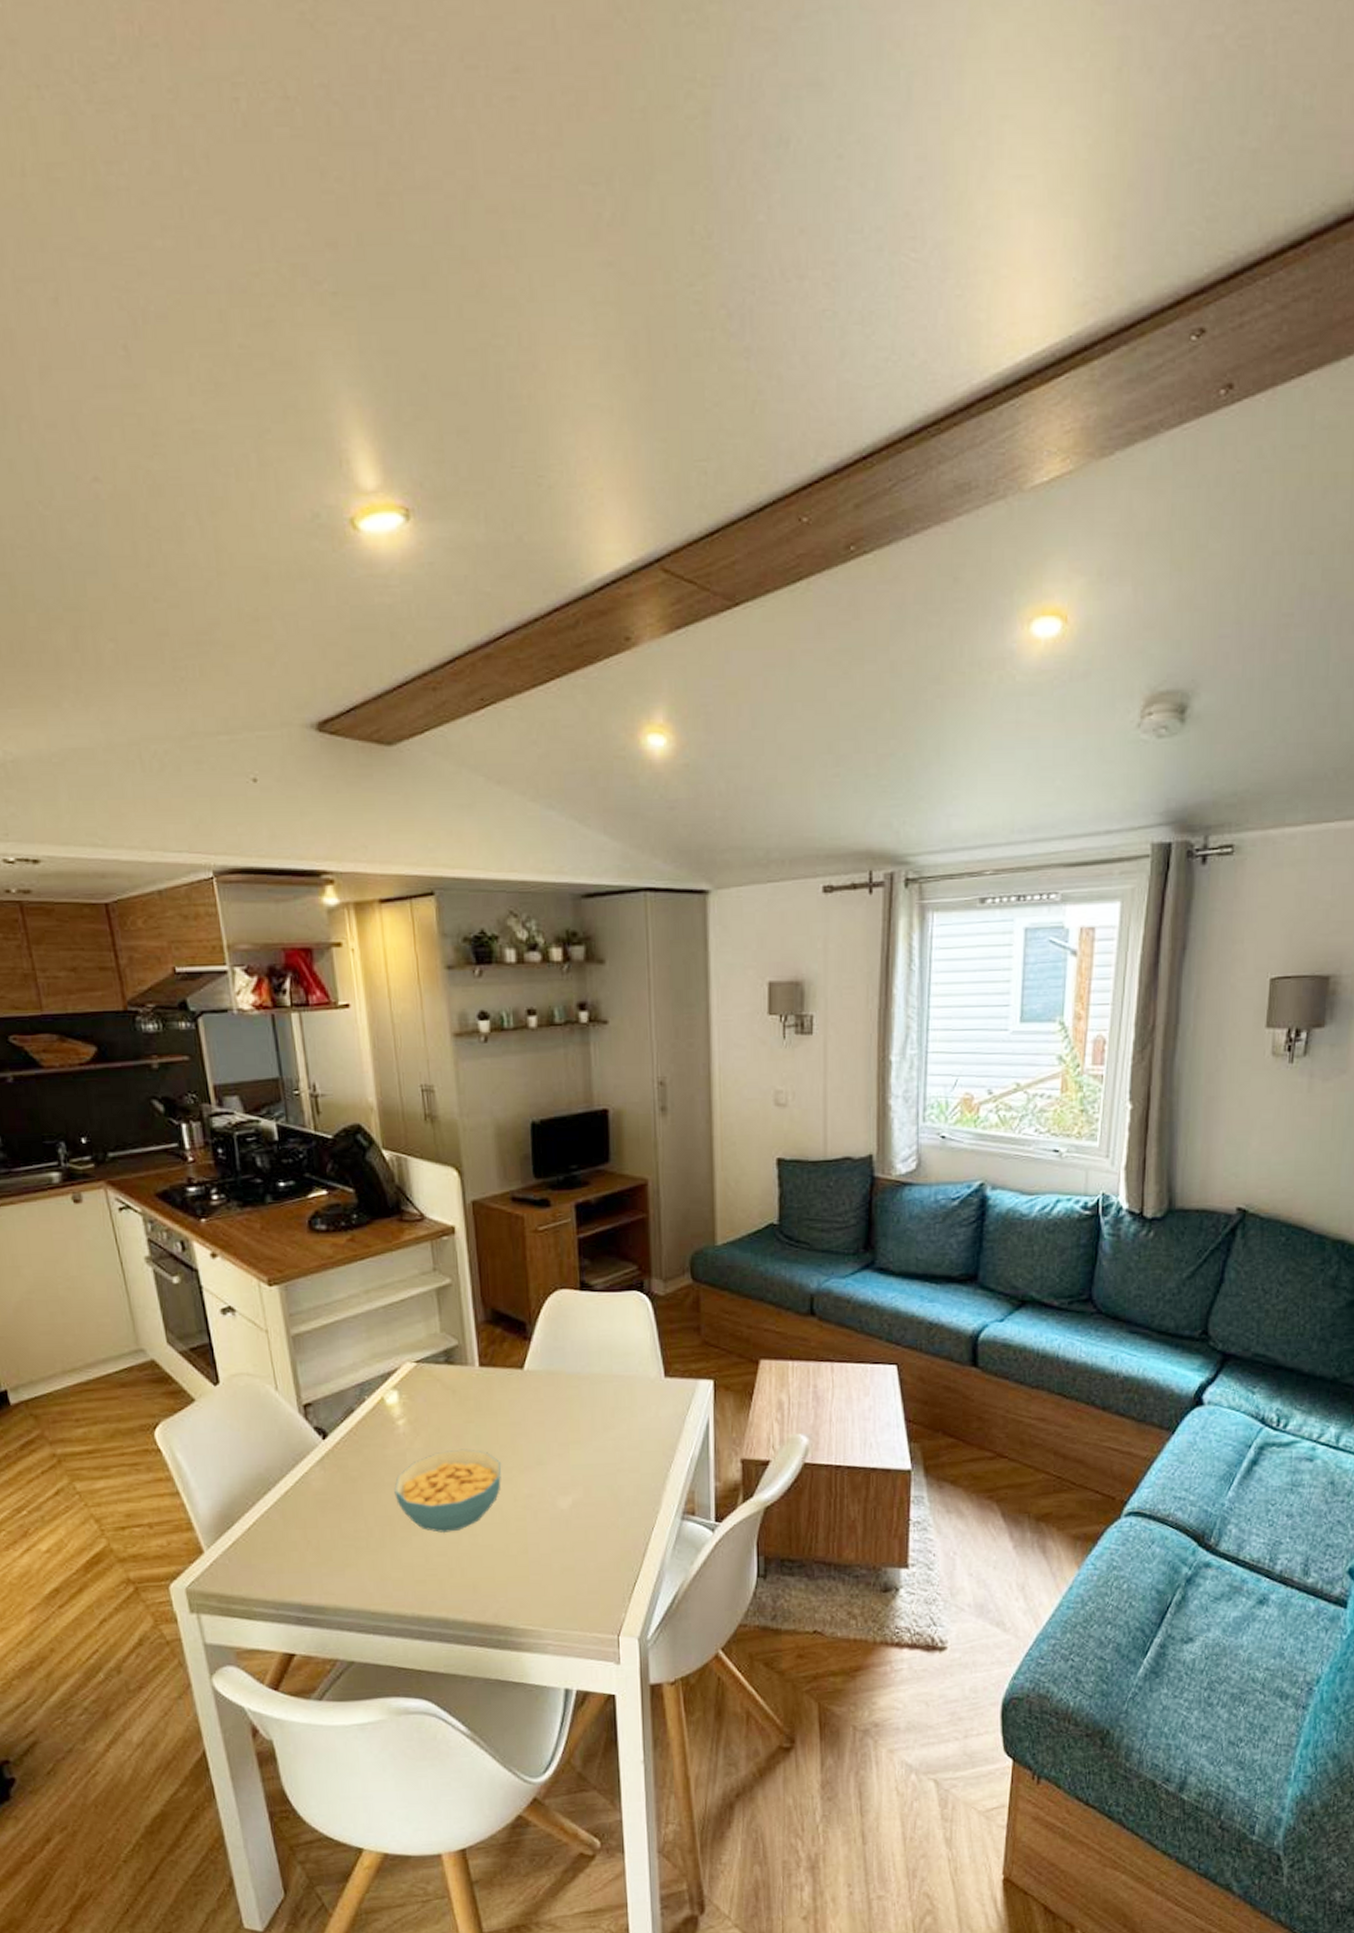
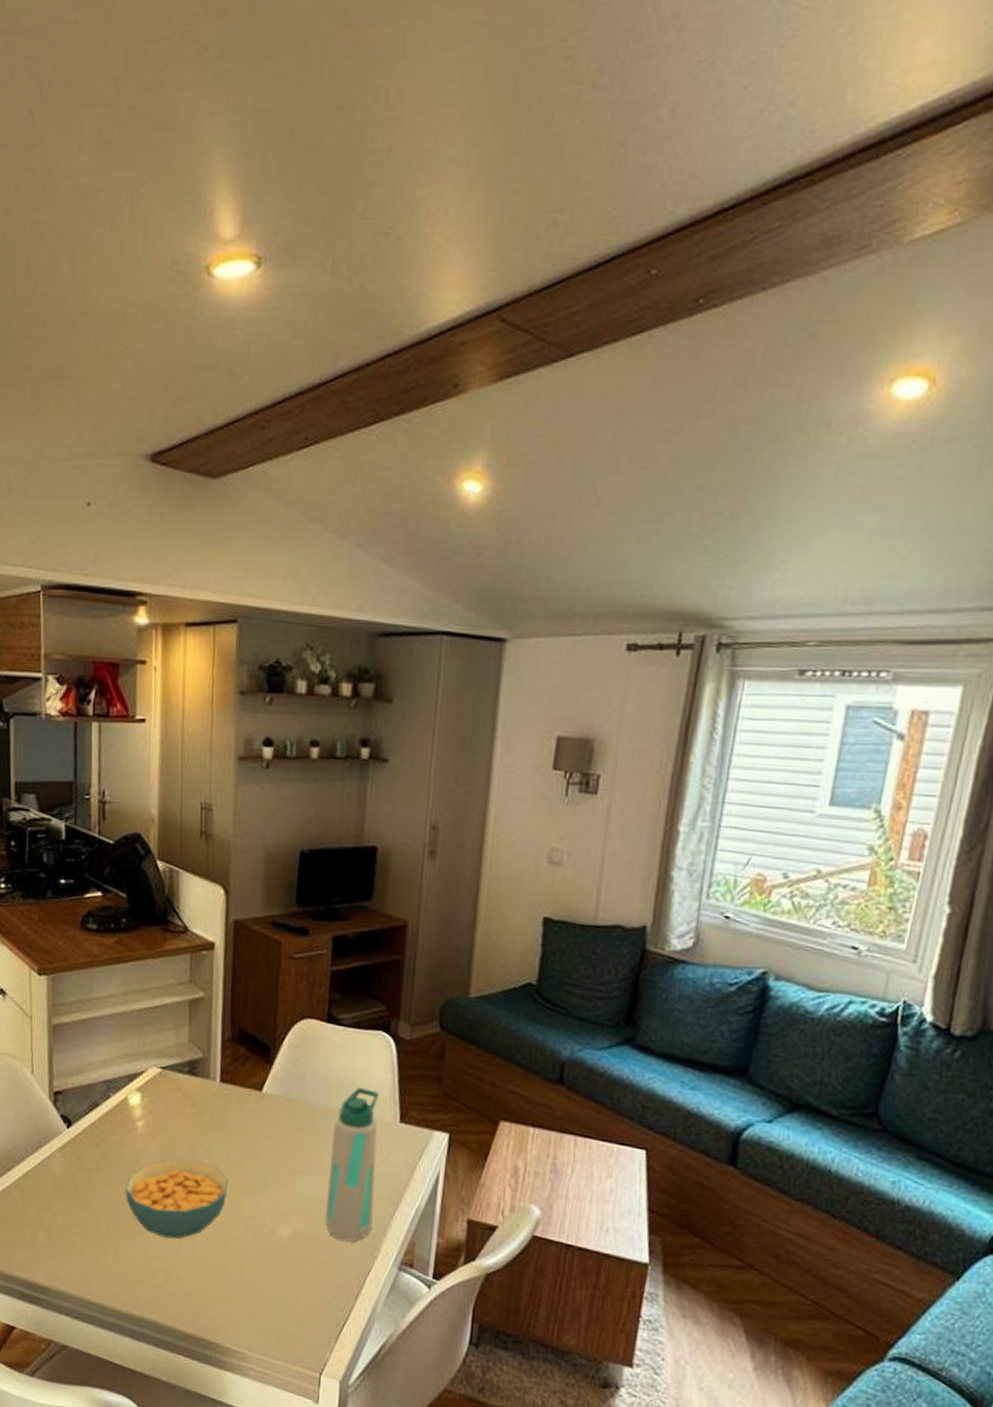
water bottle: none [600,1350,651,1501] -> present [325,1088,380,1242]

